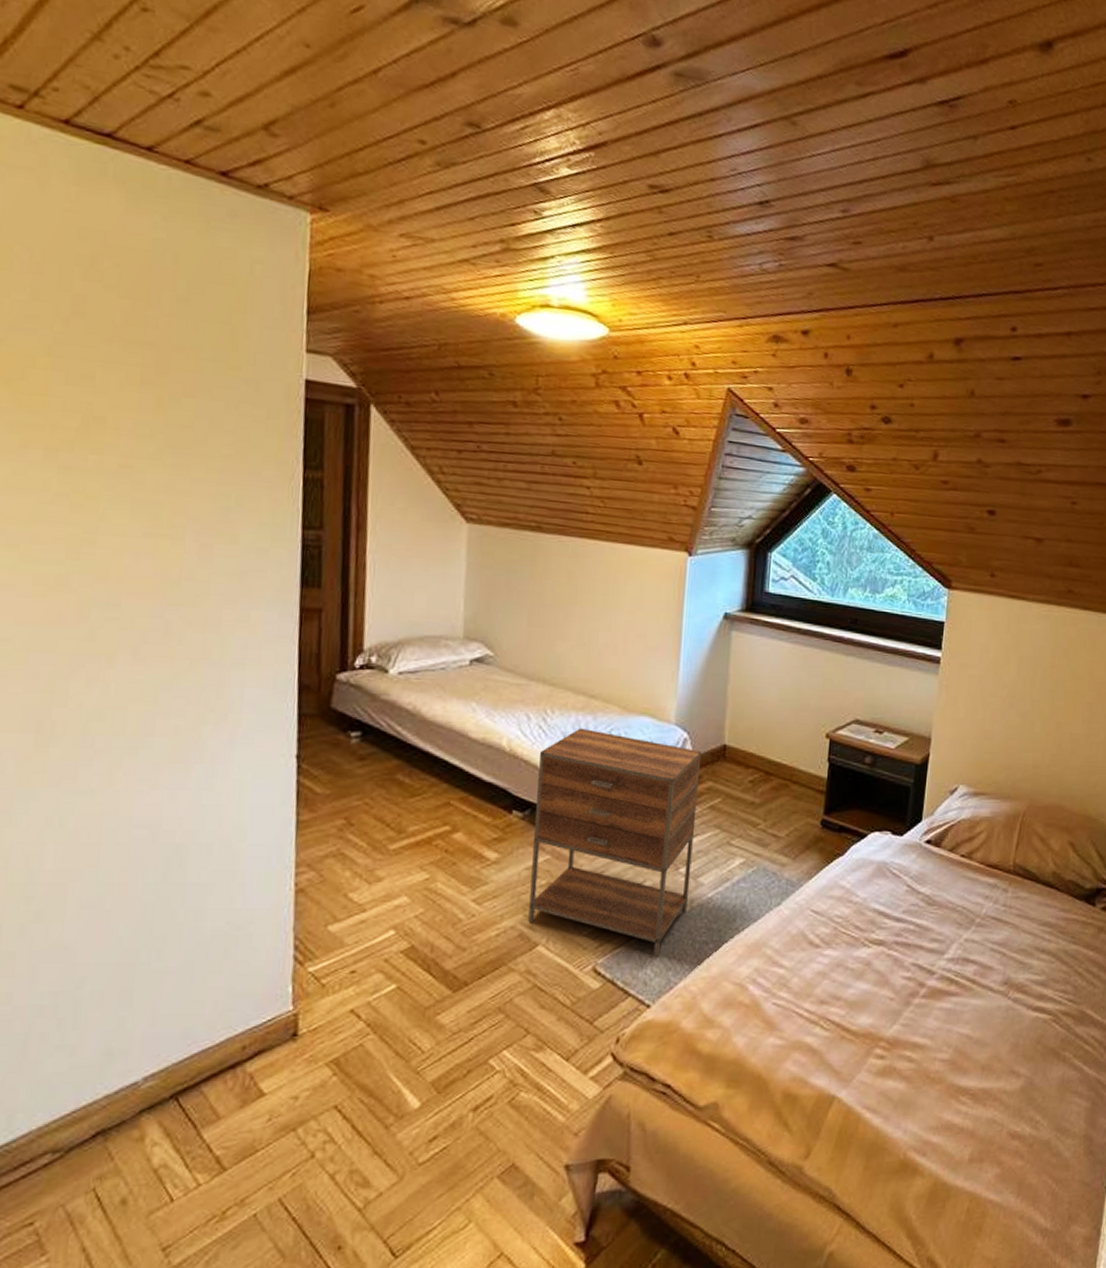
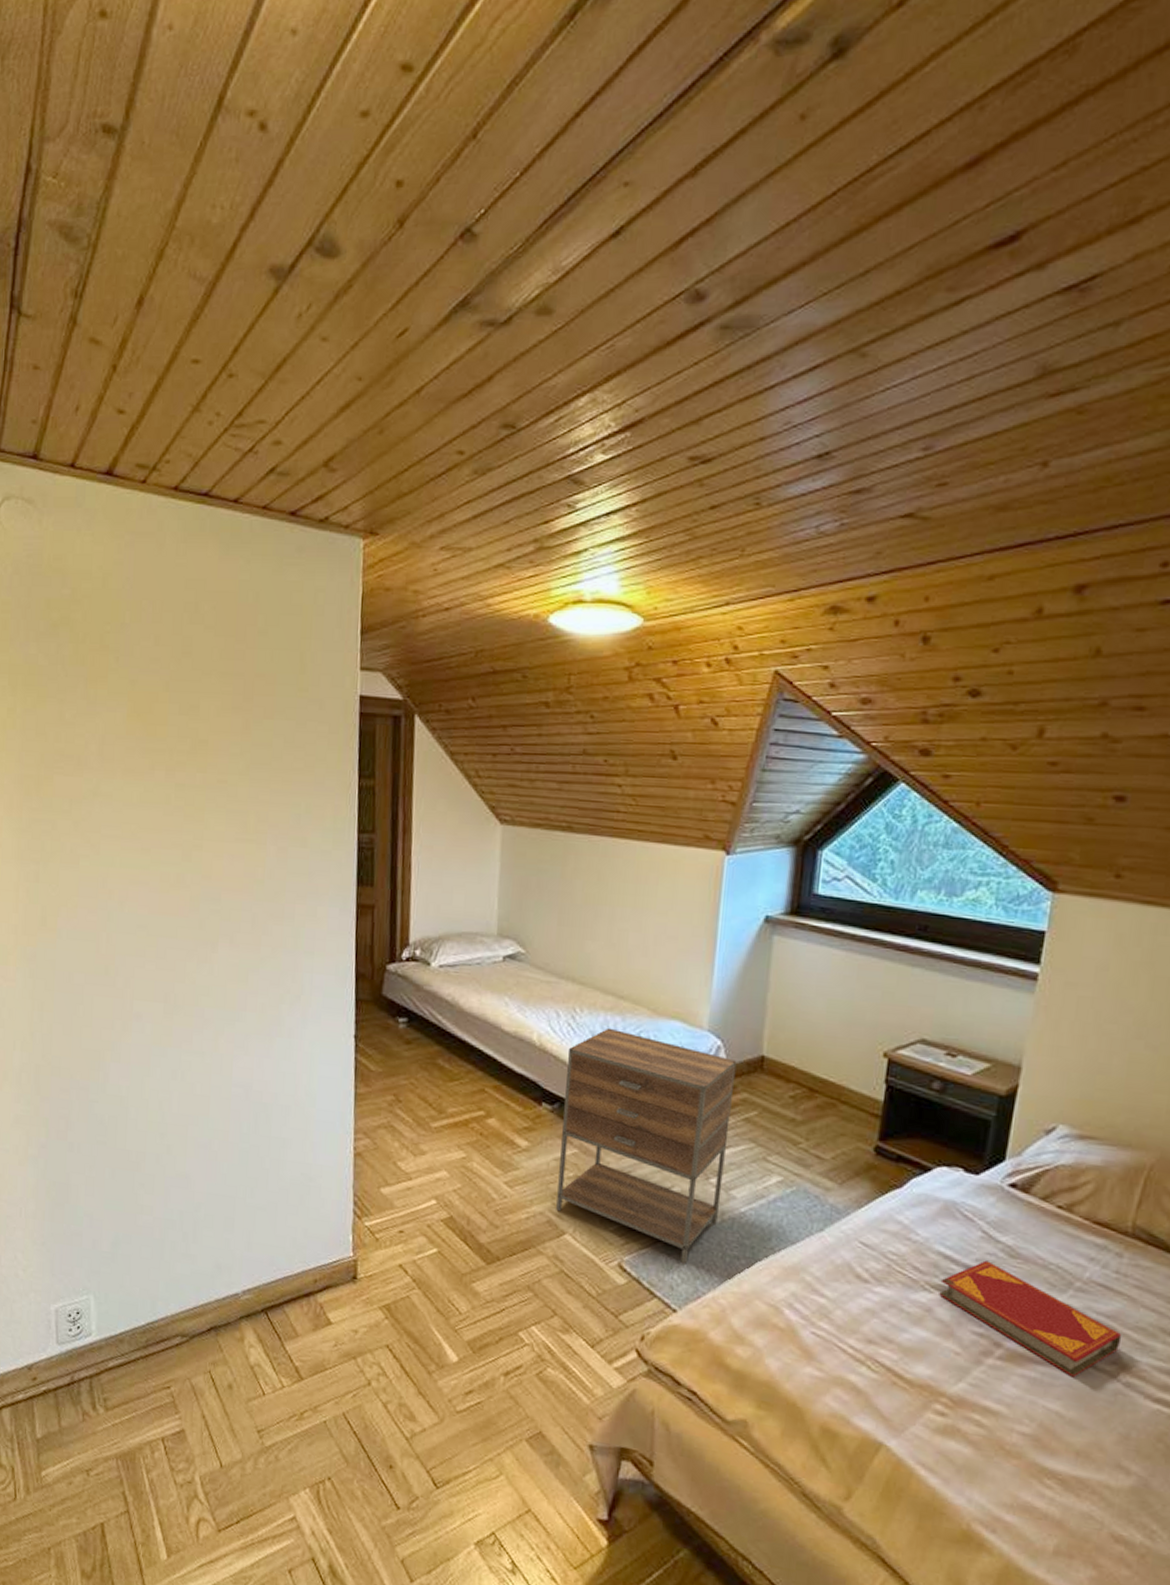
hardback book: none [876,911,1010,1002] -> present [939,1260,1122,1378]

